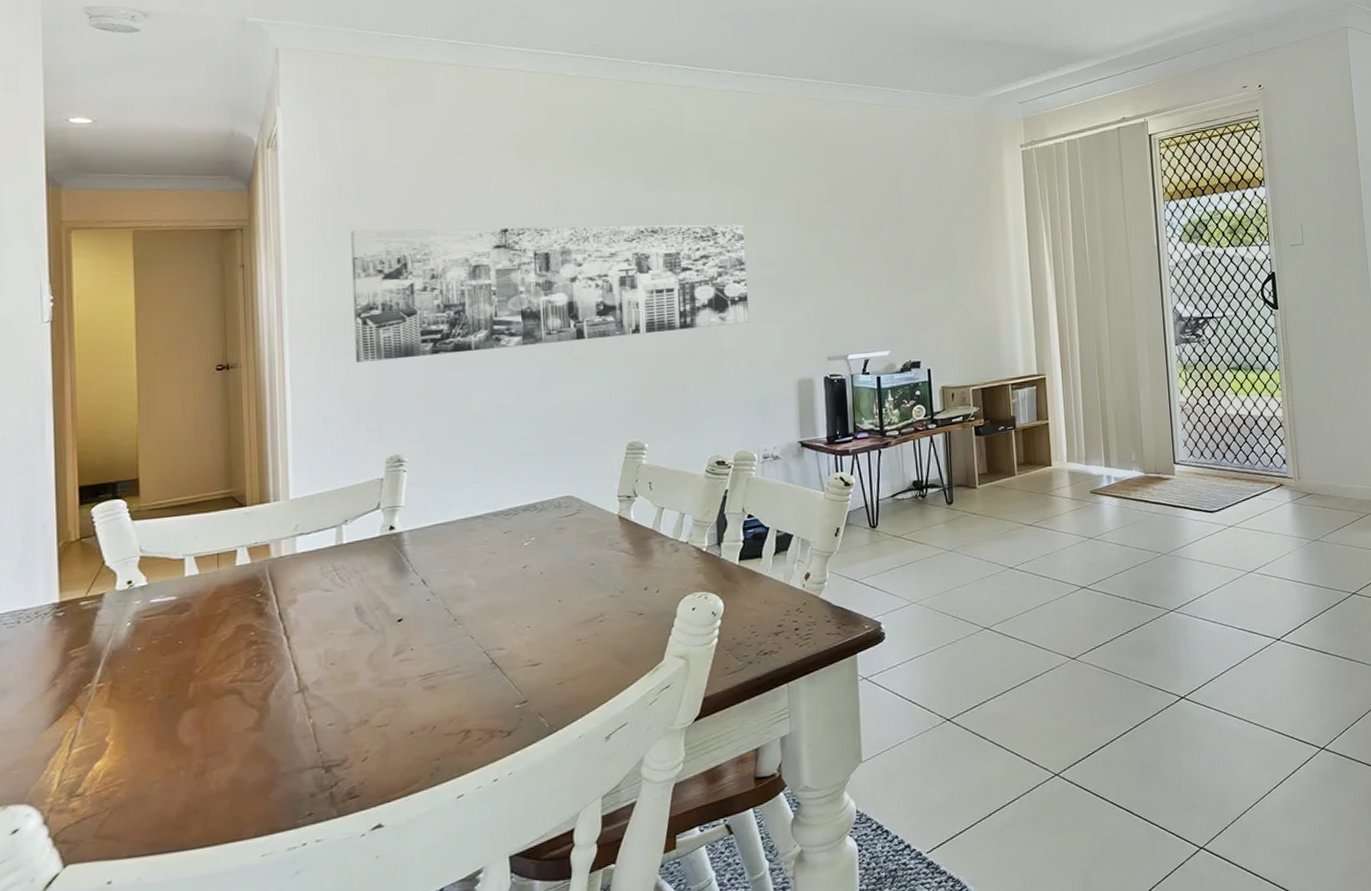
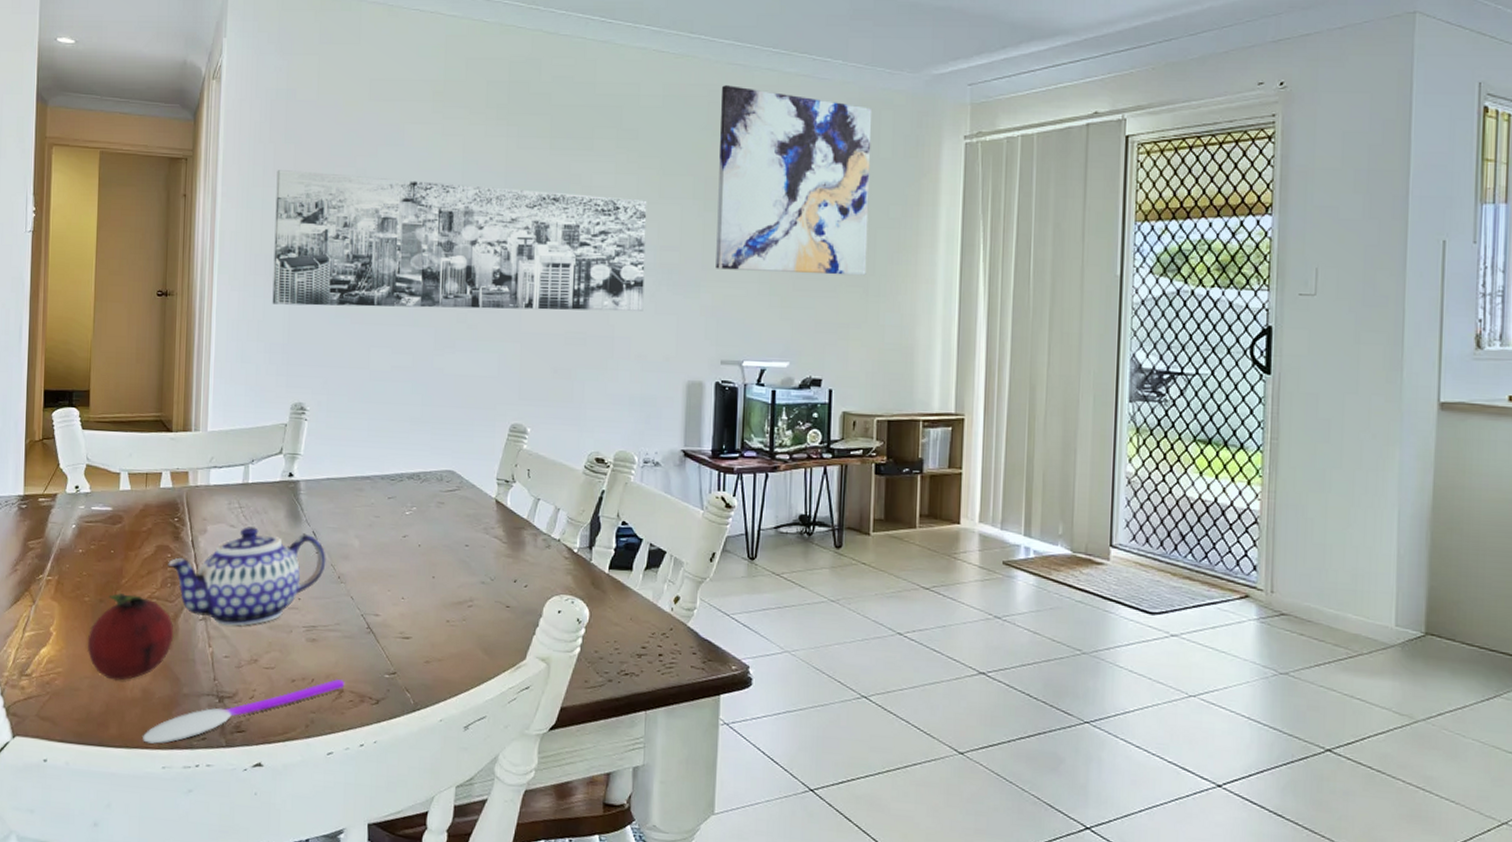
fruit: none [156,681,265,777] -> present [88,592,174,681]
spoon: none [234,720,472,835] -> present [143,679,345,744]
teapot: none [251,583,440,693] -> present [168,526,326,626]
wall art: none [805,117,950,278] -> present [716,85,873,276]

